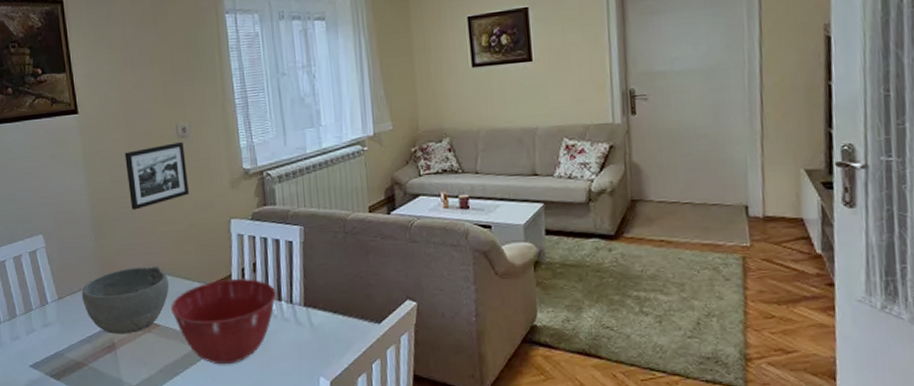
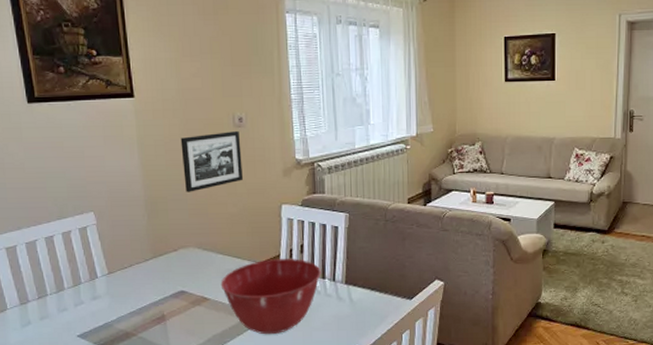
bowl: present [82,266,170,335] -> none [133,245,221,307]

